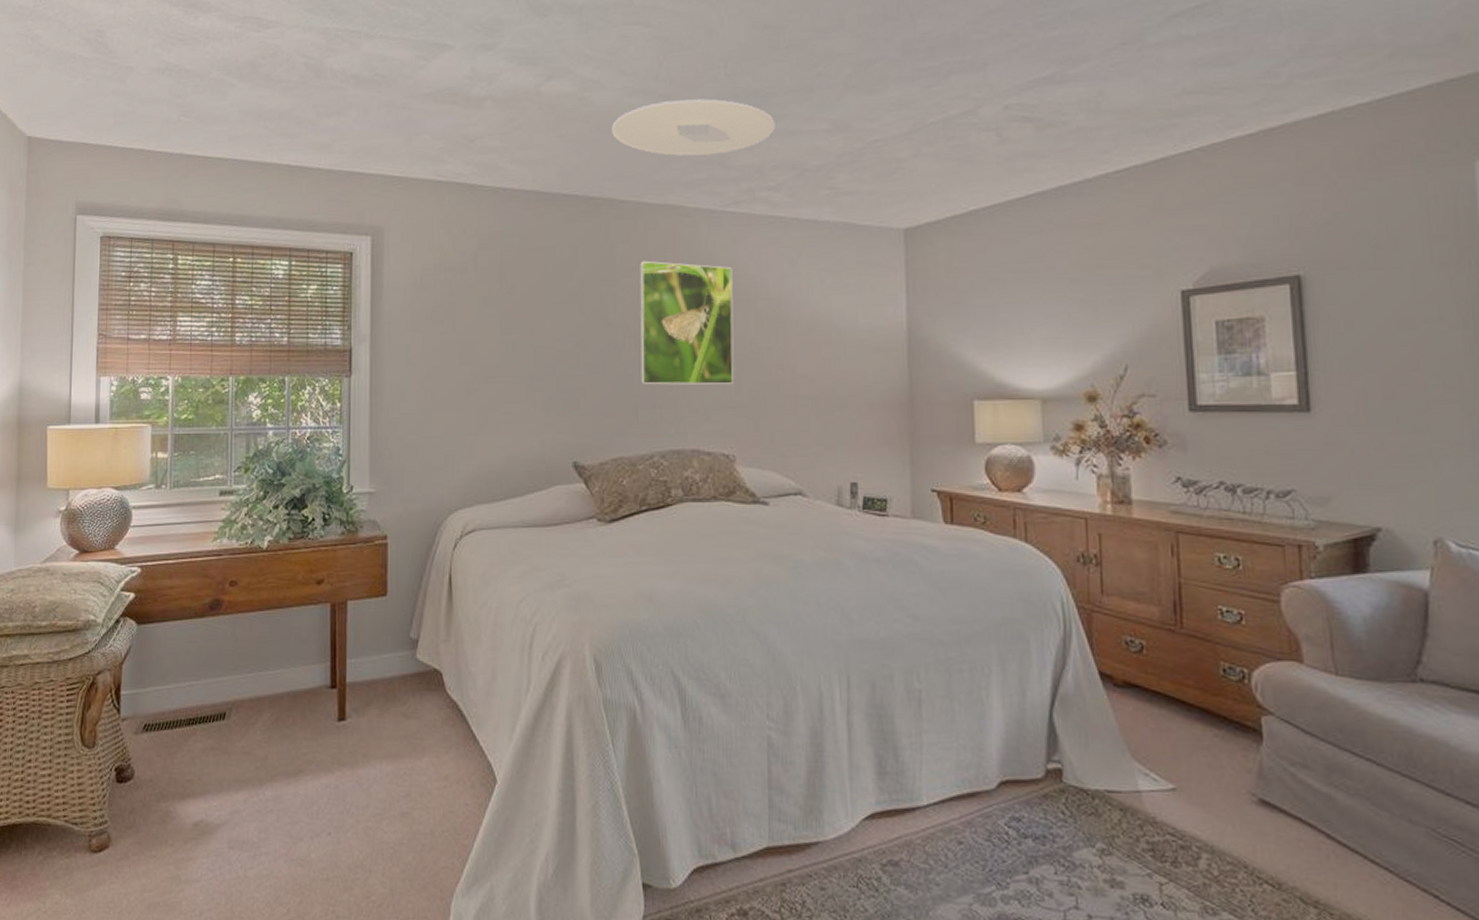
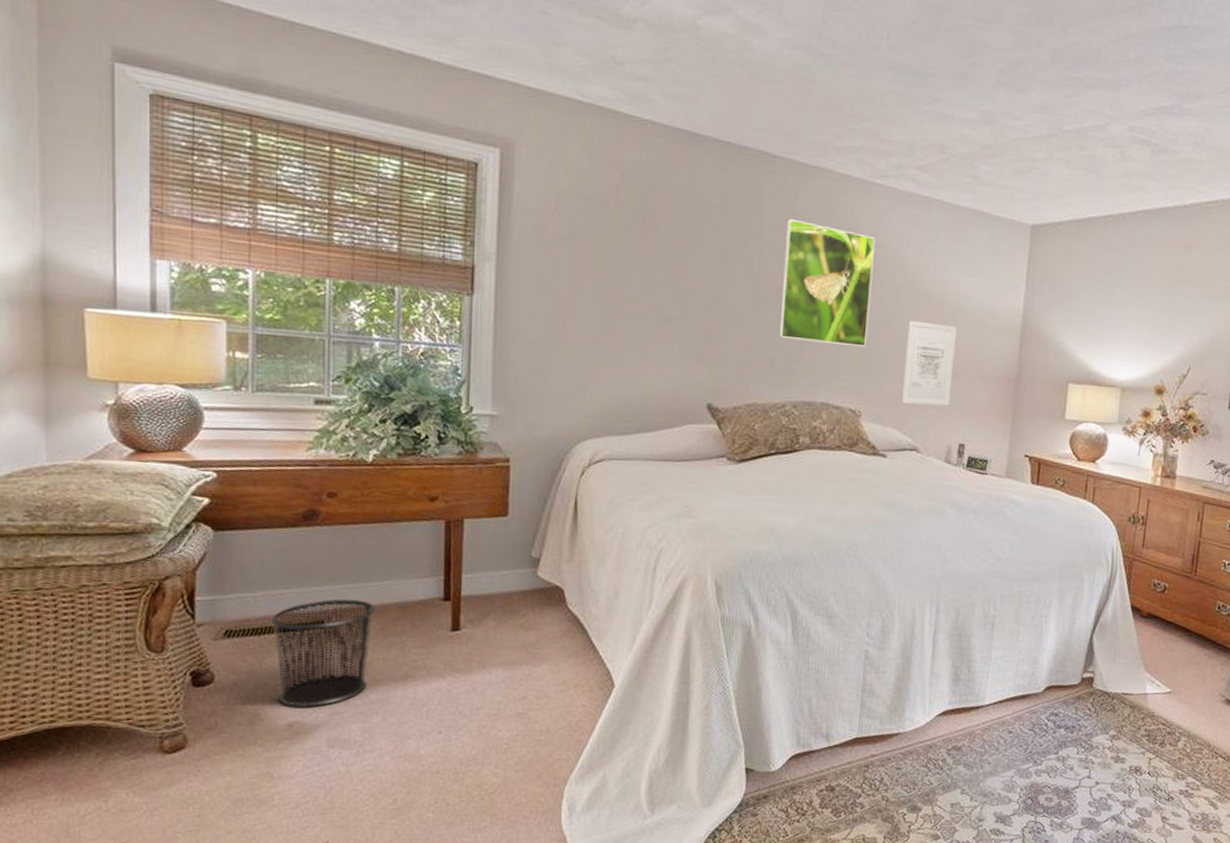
waste bin: none [181,689,270,805] -> present [271,599,375,708]
ceiling light: present [612,98,775,156] -> none [770,61,930,126]
wall art: none [777,349,835,442] -> present [902,320,957,406]

